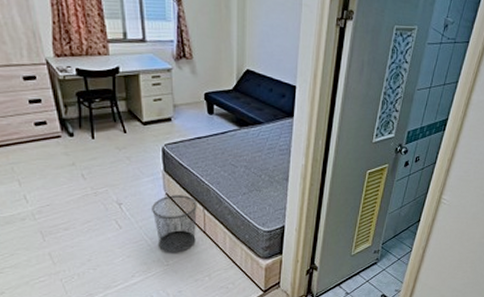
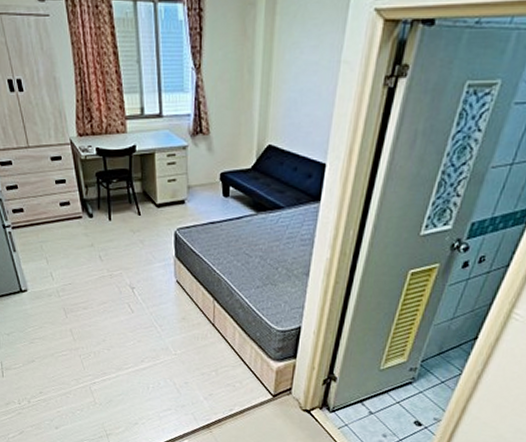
waste bin: present [152,195,197,253] -> none [162,282,207,344]

